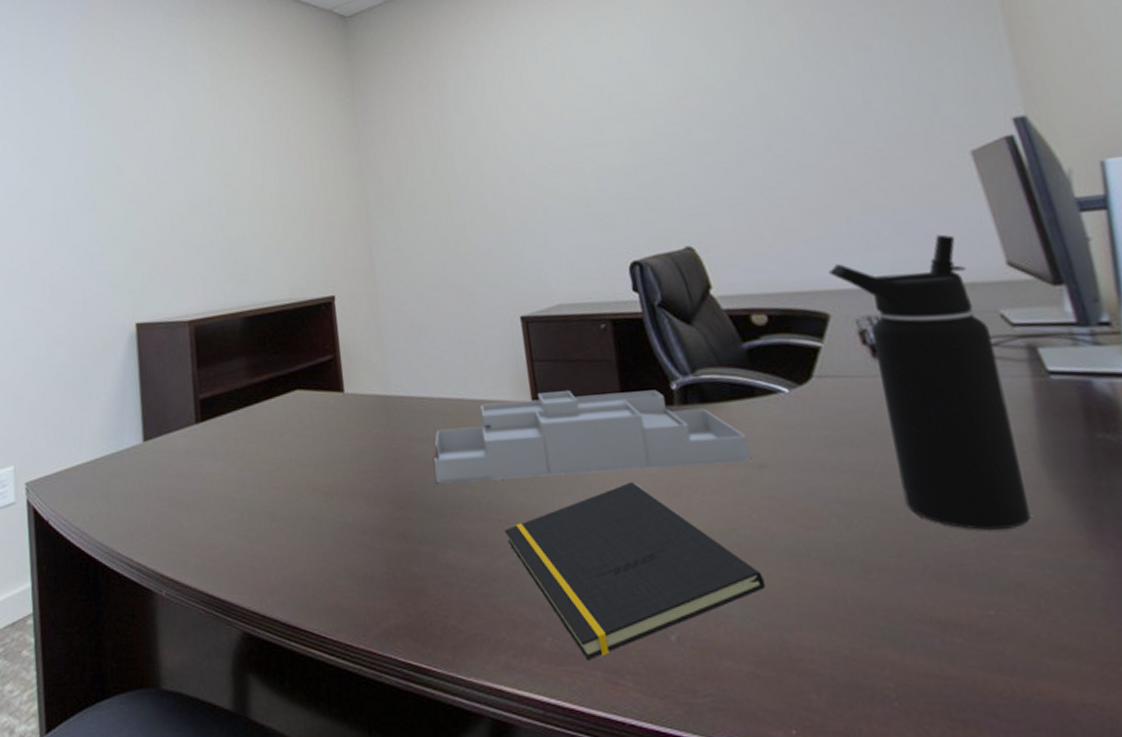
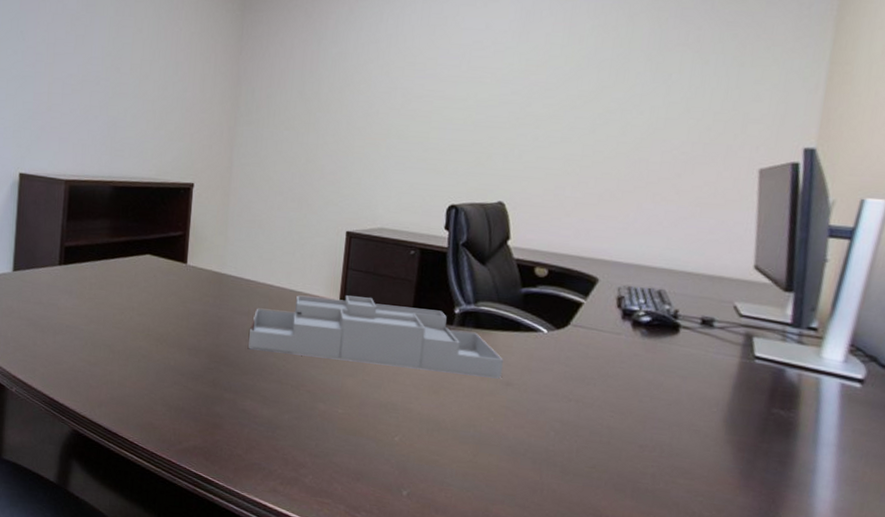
notepad: present [504,481,765,661] -> none [294,376,486,497]
water bottle: present [828,234,1031,530] -> none [608,232,721,464]

